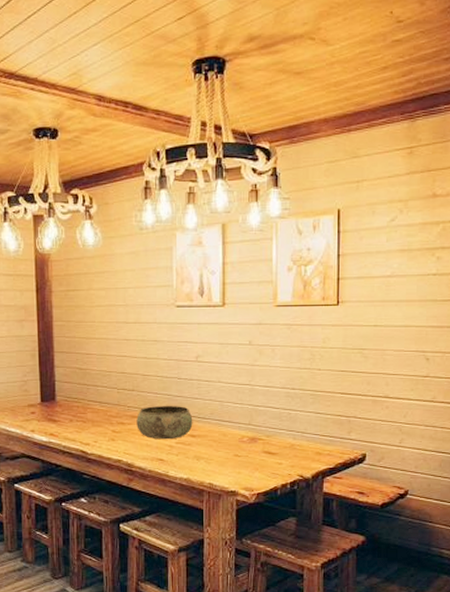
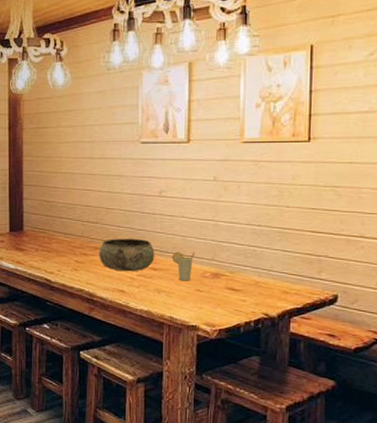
cup: none [209,417,233,447] -> present [171,251,196,281]

